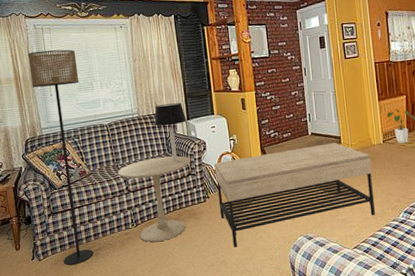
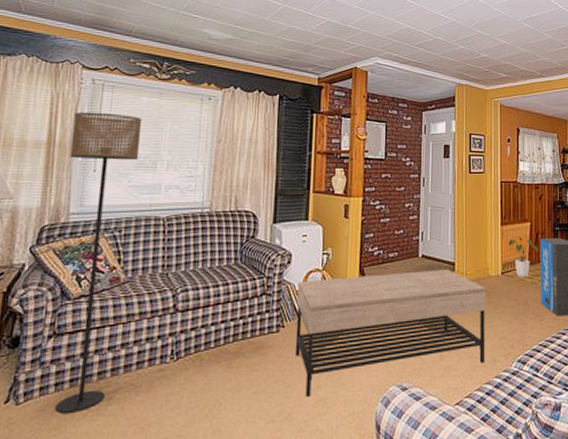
side table: present [117,156,190,243] -> none [165,267,268,385]
table lamp: present [154,103,187,162] -> none [229,200,273,276]

